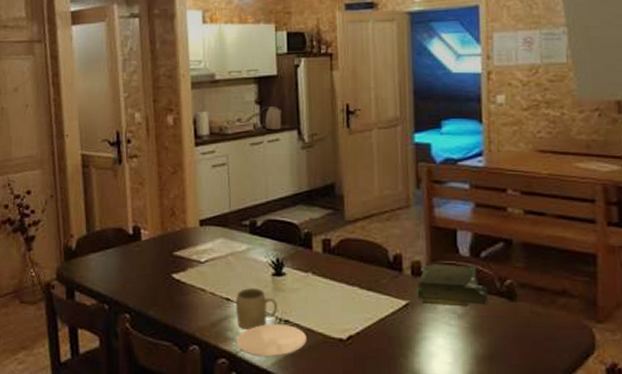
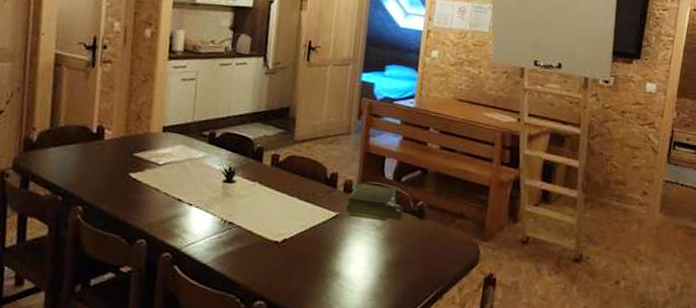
mug: present [235,288,277,329] -> none [185,191,224,228]
plate: present [236,324,307,357] -> none [181,224,247,254]

